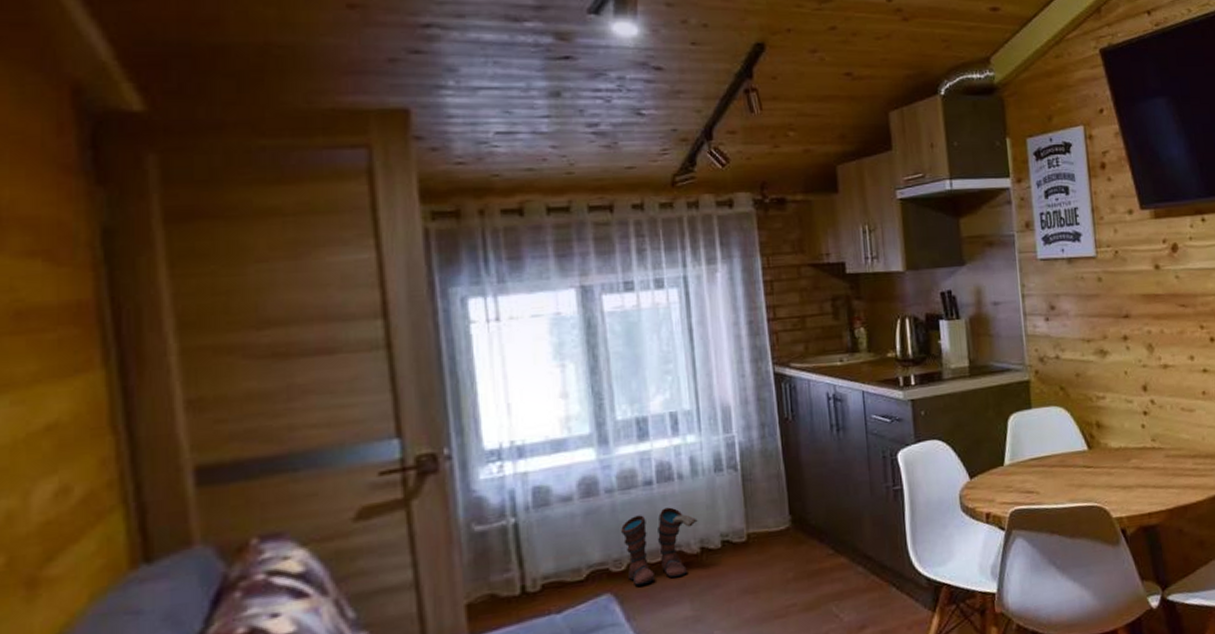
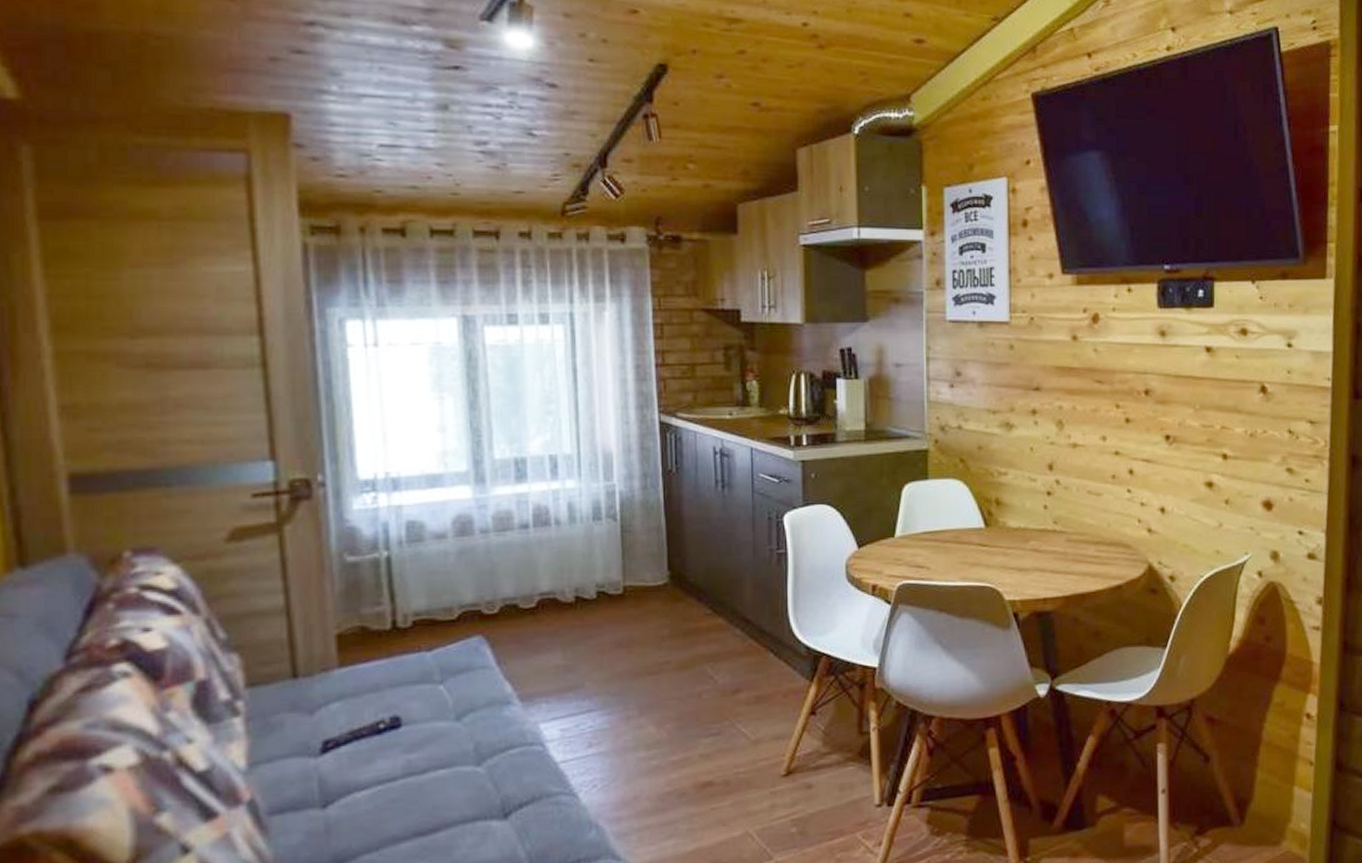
boots: present [621,507,698,586] -> none [495,553,573,631]

